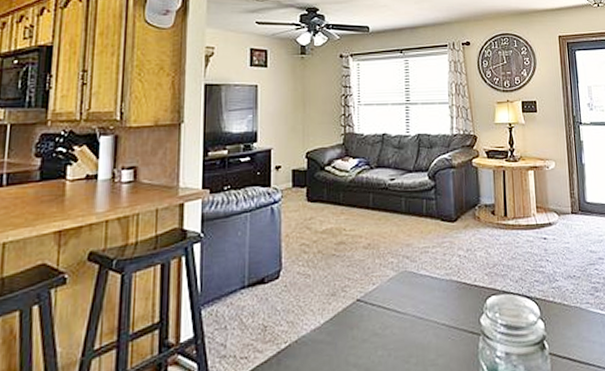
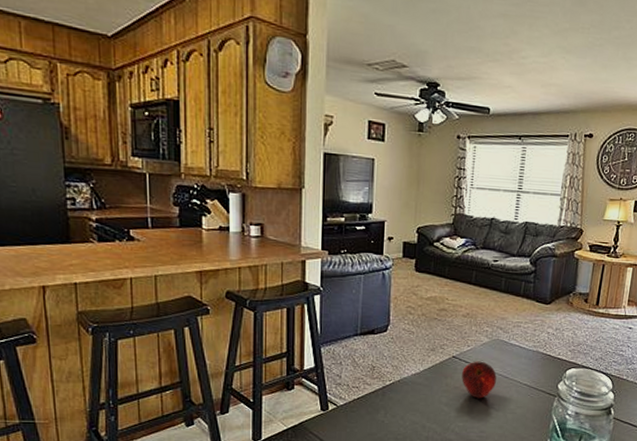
apple: none [370,301,410,352] -> present [462,361,497,399]

